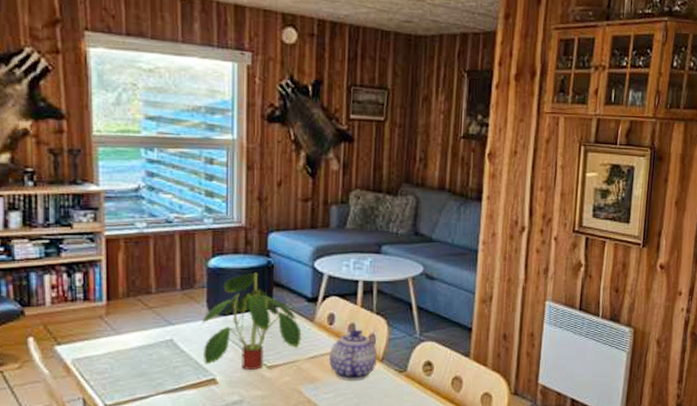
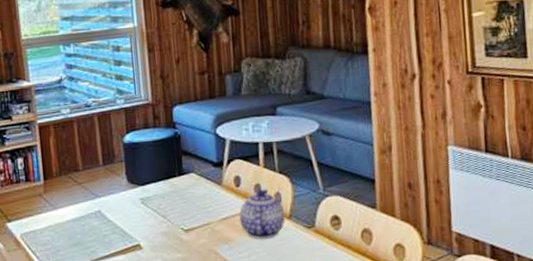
plant: present [201,272,302,370] -> none [123,144,212,234]

